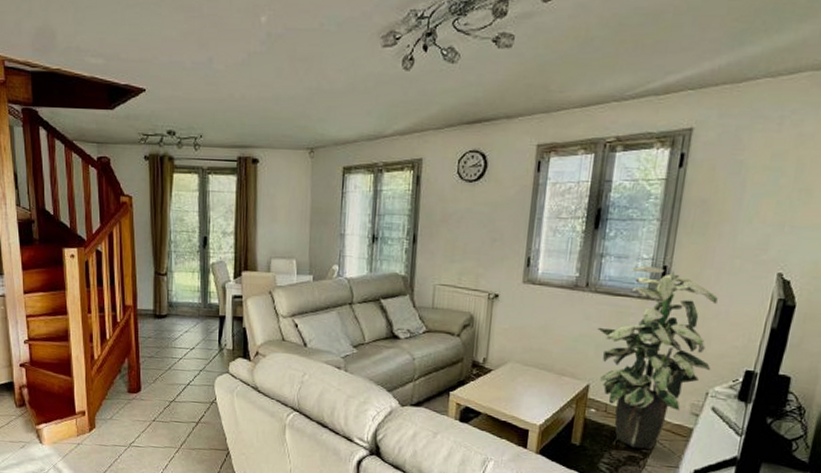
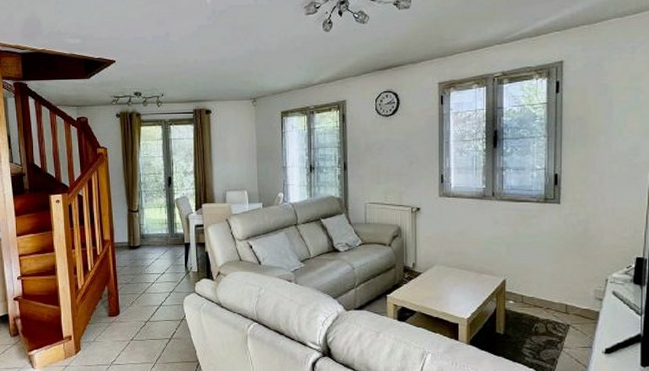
indoor plant: present [596,265,718,449] -> none [506,175,607,333]

